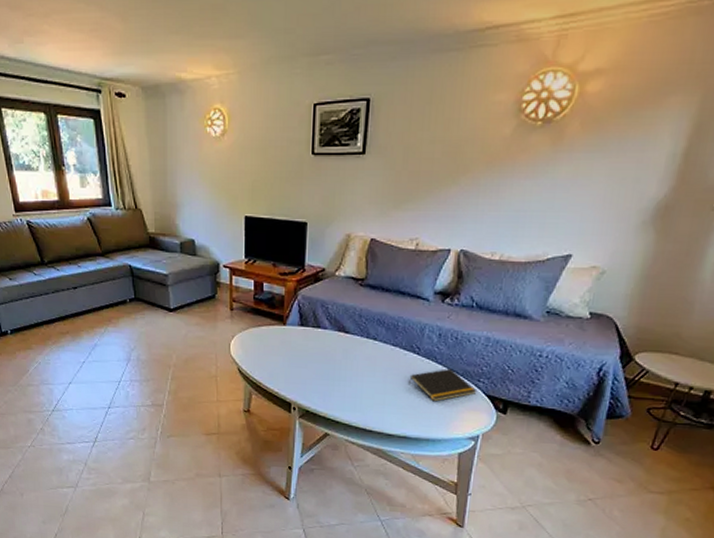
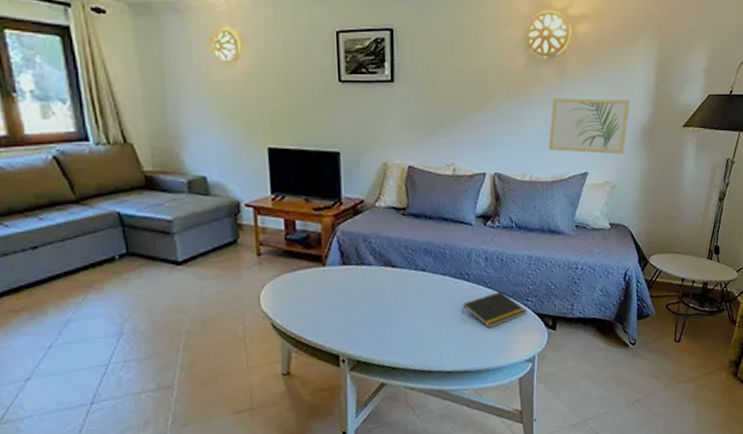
wall art: none [527,170,644,236] -> present [548,98,630,155]

